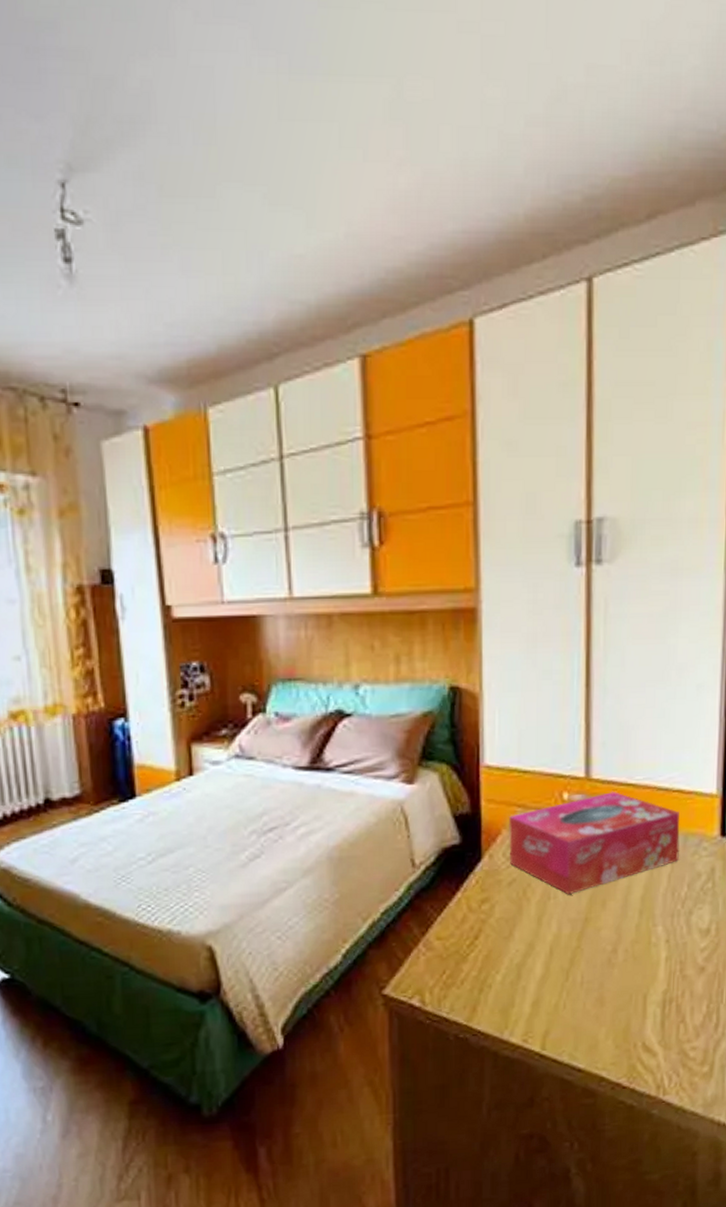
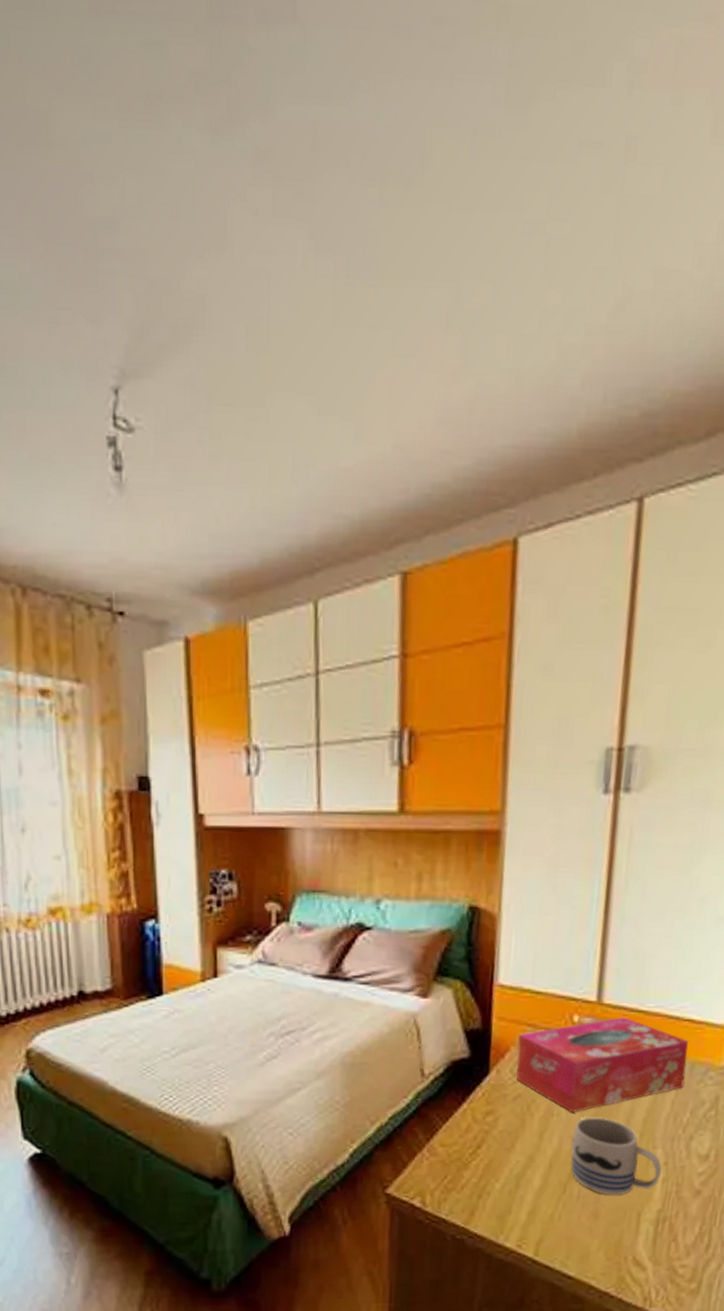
mug: none [570,897,664,979] -> present [570,1117,662,1195]

